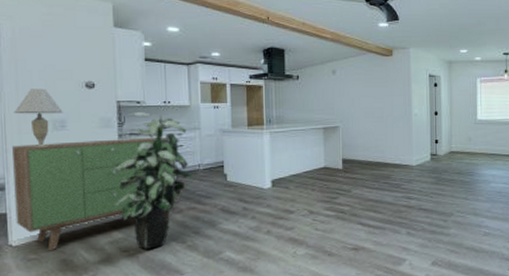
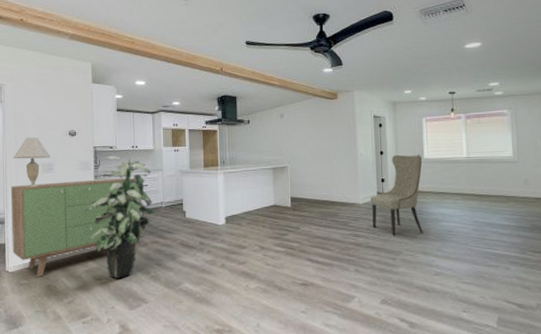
chair: none [424,115,476,198] -> present [370,154,423,236]

